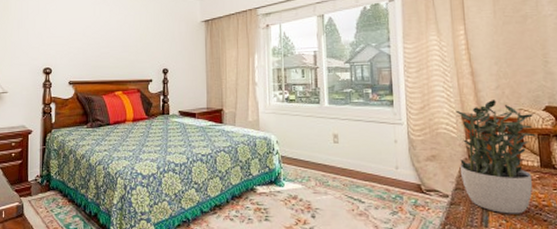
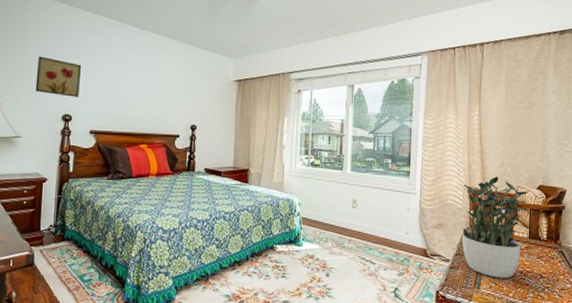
wall art: none [19,15,59,51] -> present [35,56,82,97]

